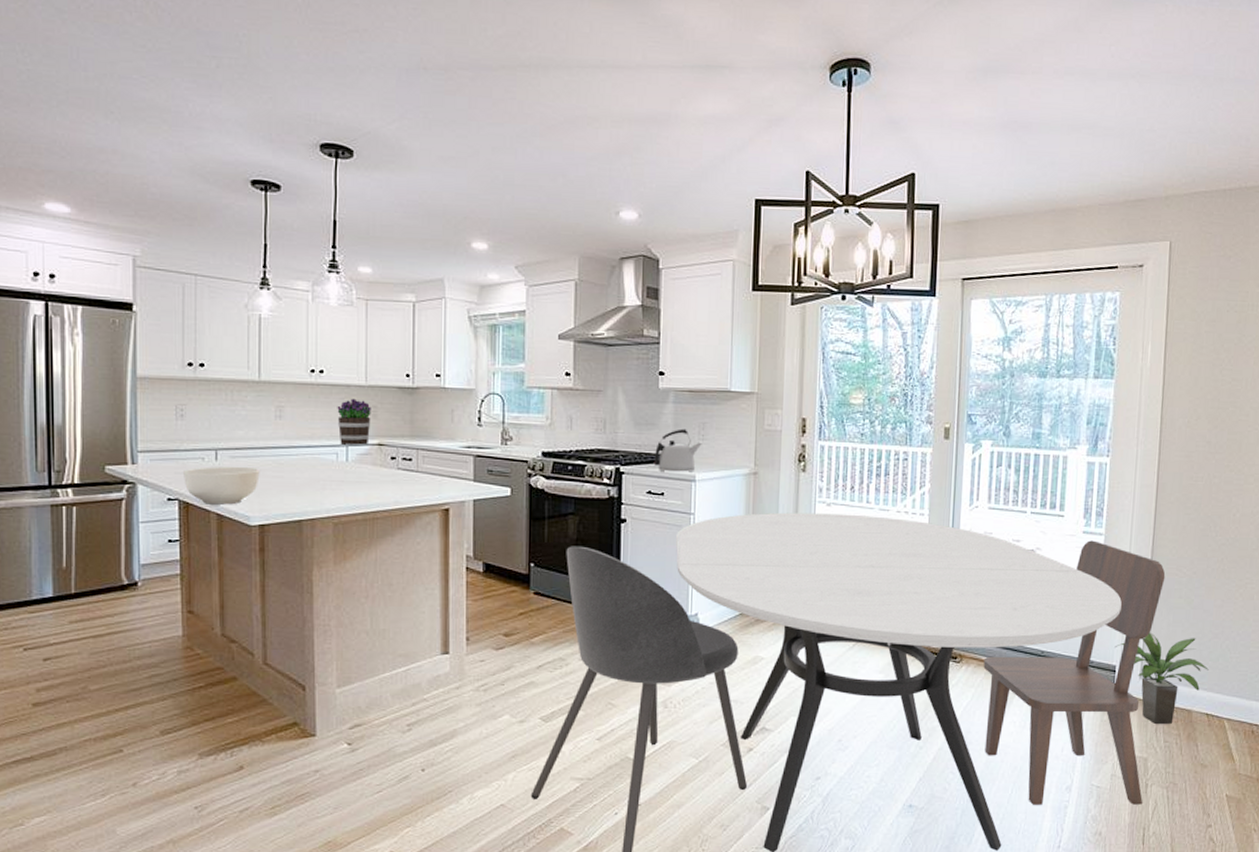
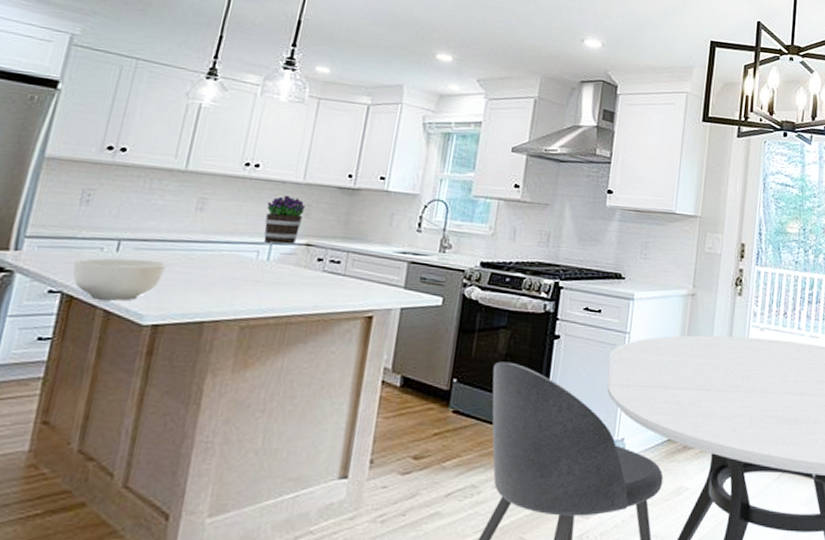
kettle: present [654,428,702,473] -> none [594,246,644,291]

